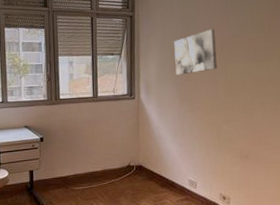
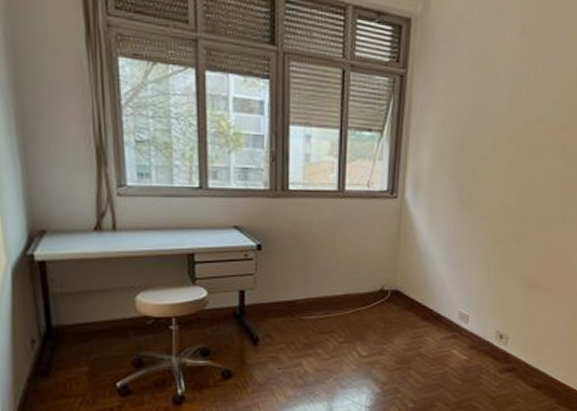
wall art: present [174,29,217,75] -> none [457,107,516,170]

